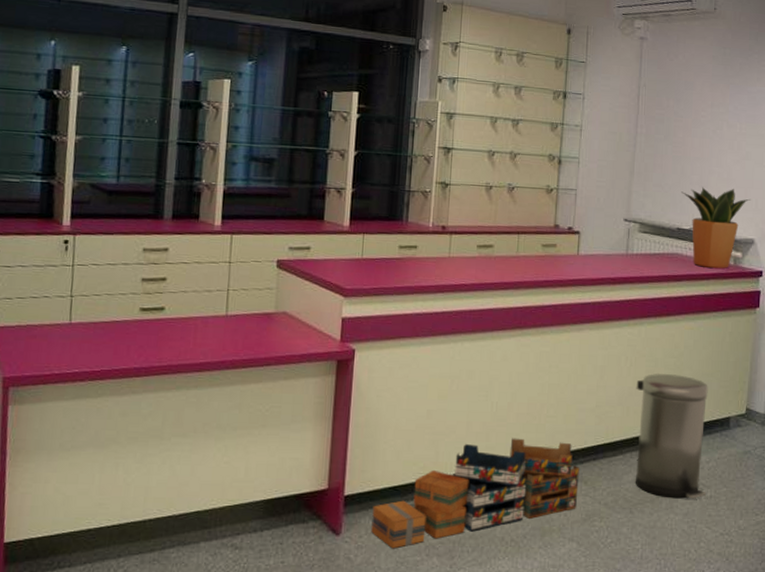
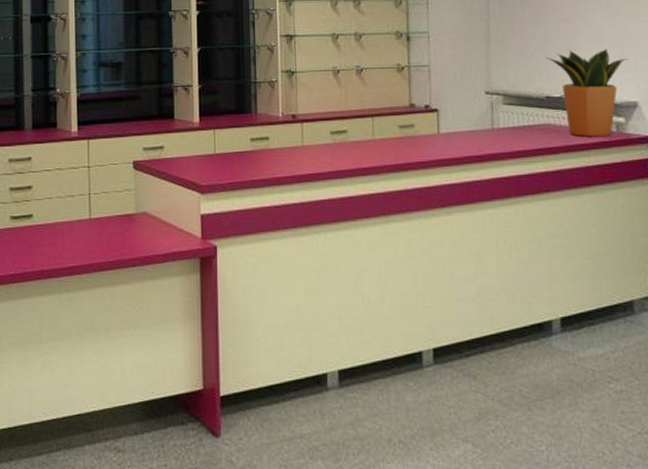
cardboard boxes: present [371,438,579,549] -> none [250,332,467,451]
pedal bin: present [635,373,708,499] -> none [519,255,616,394]

